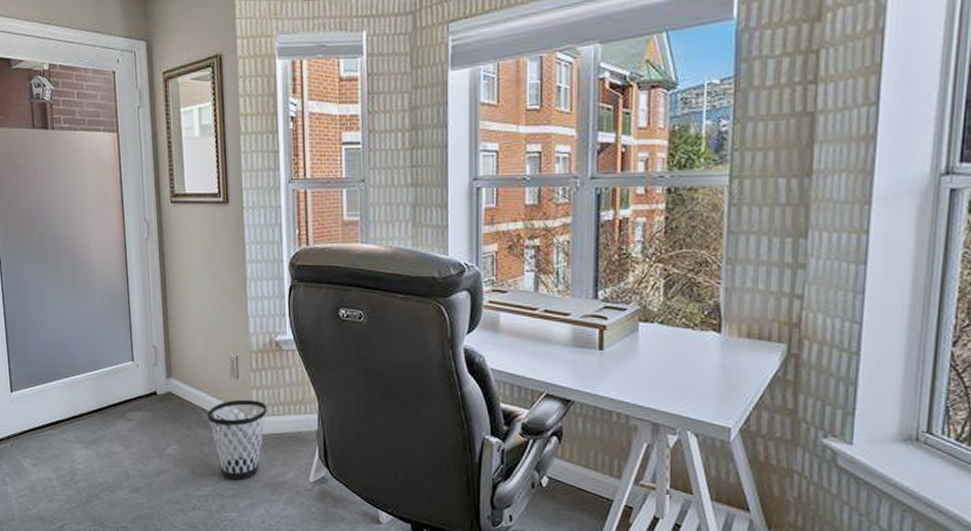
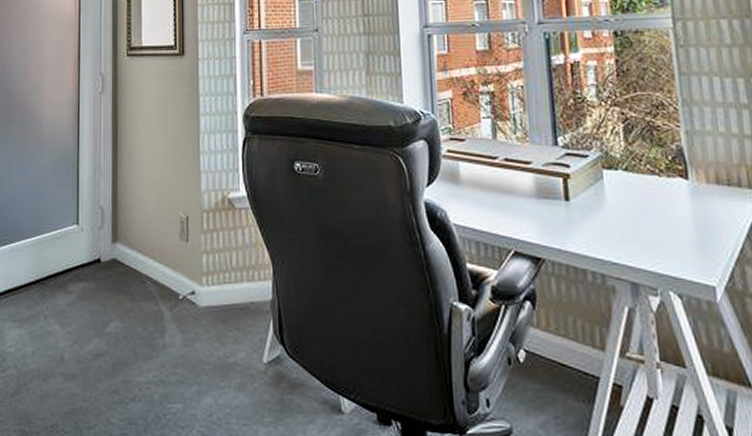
wastebasket: present [207,399,268,480] -> none [153,265,219,363]

